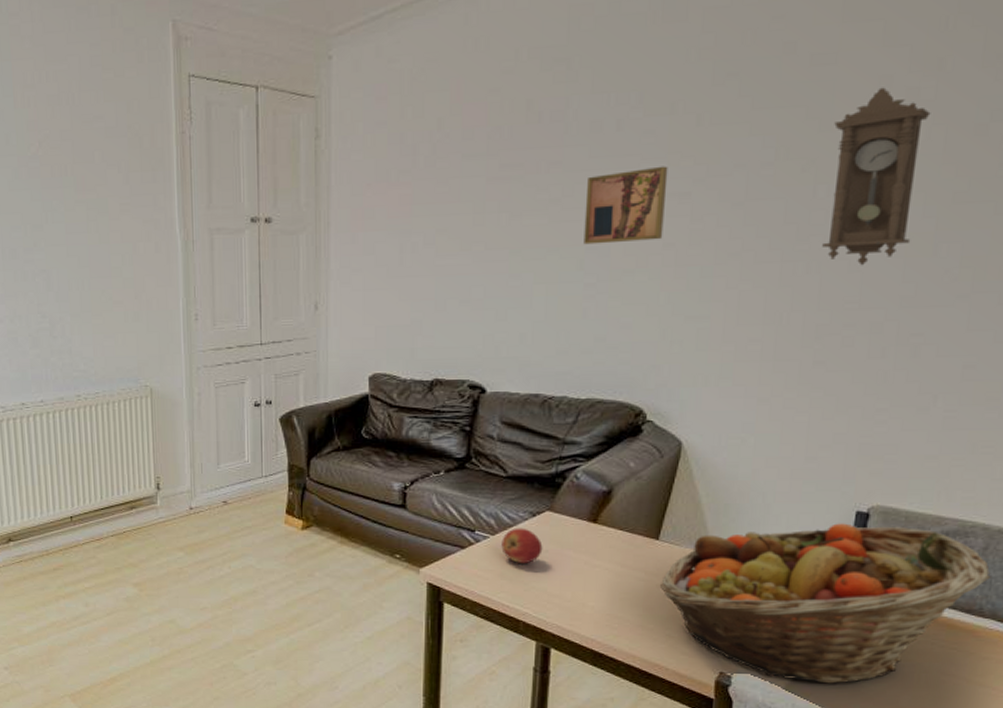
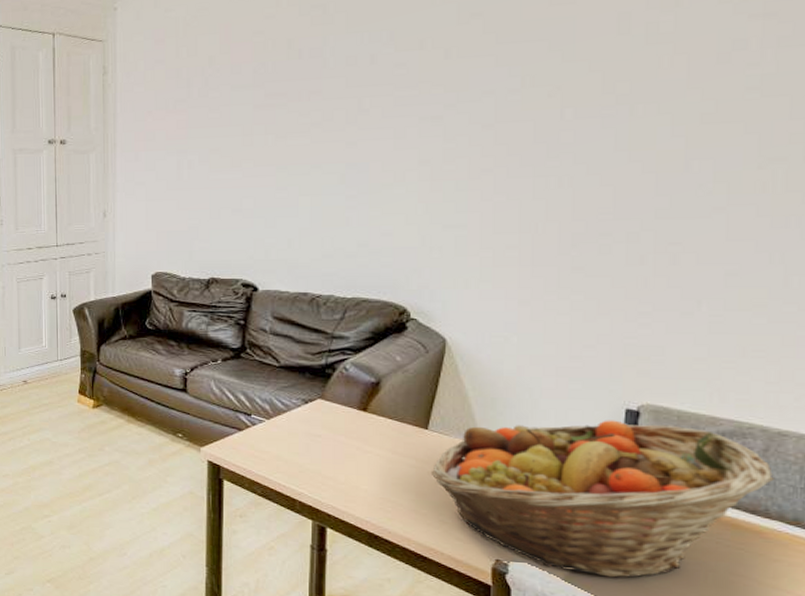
apple: present [501,528,543,563] -> none [276,413,316,446]
wall art: present [583,166,668,245] -> none [344,93,420,162]
pendulum clock: present [822,87,931,266] -> none [573,22,672,181]

